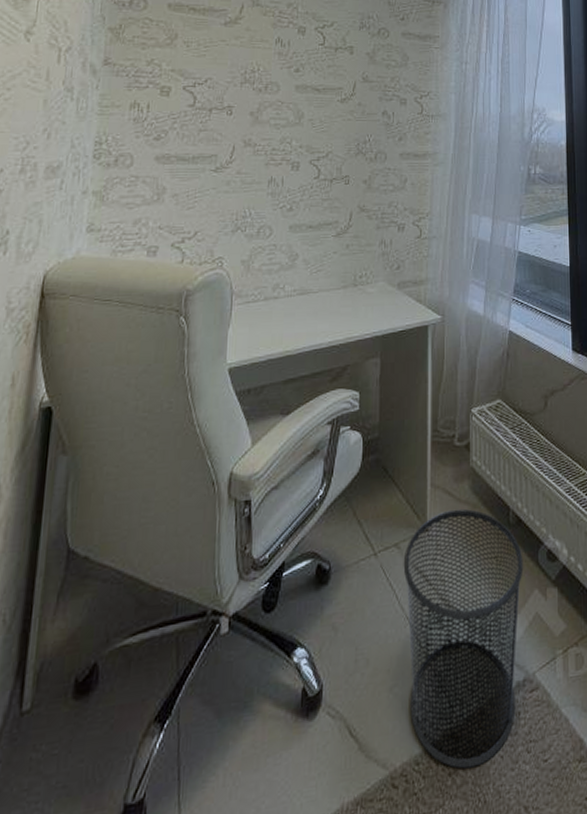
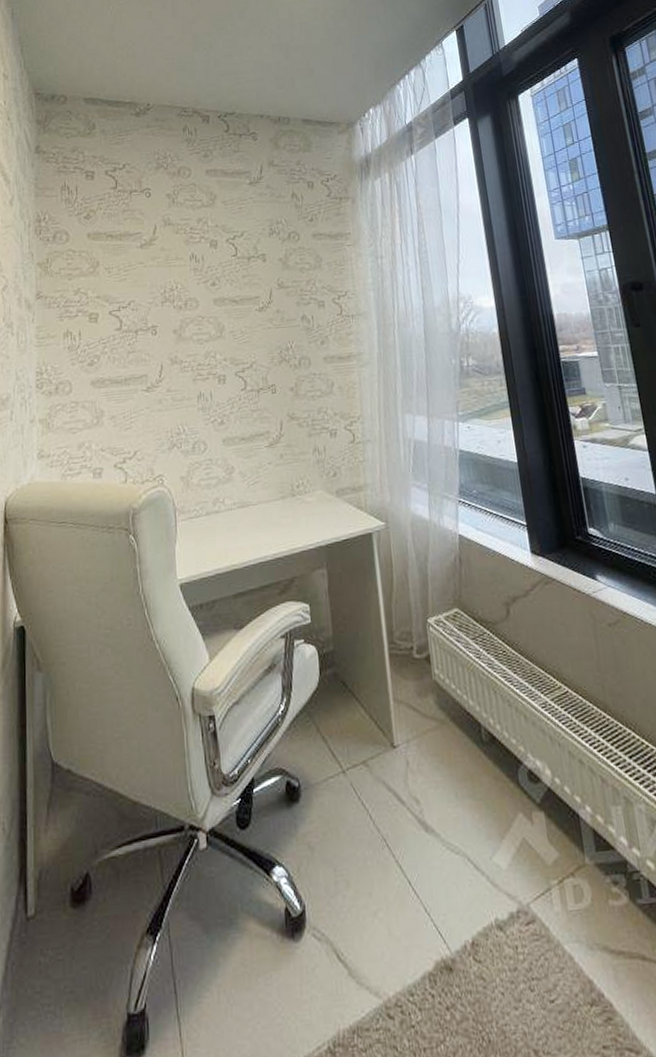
waste bin: present [403,508,524,769] -> none [373,724,513,1004]

